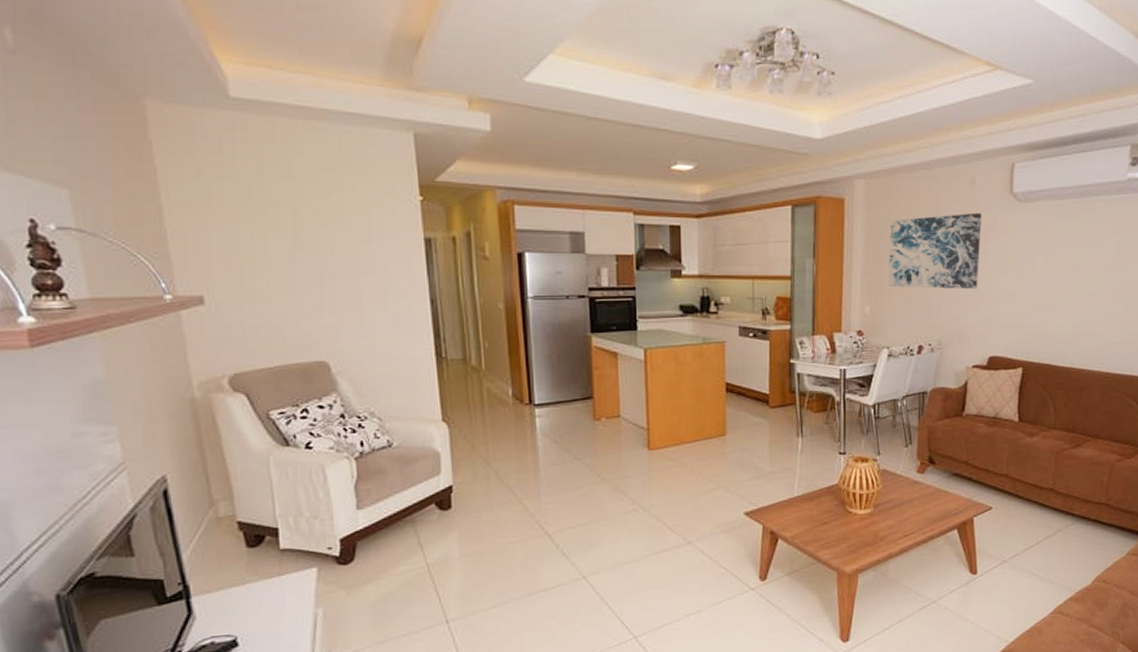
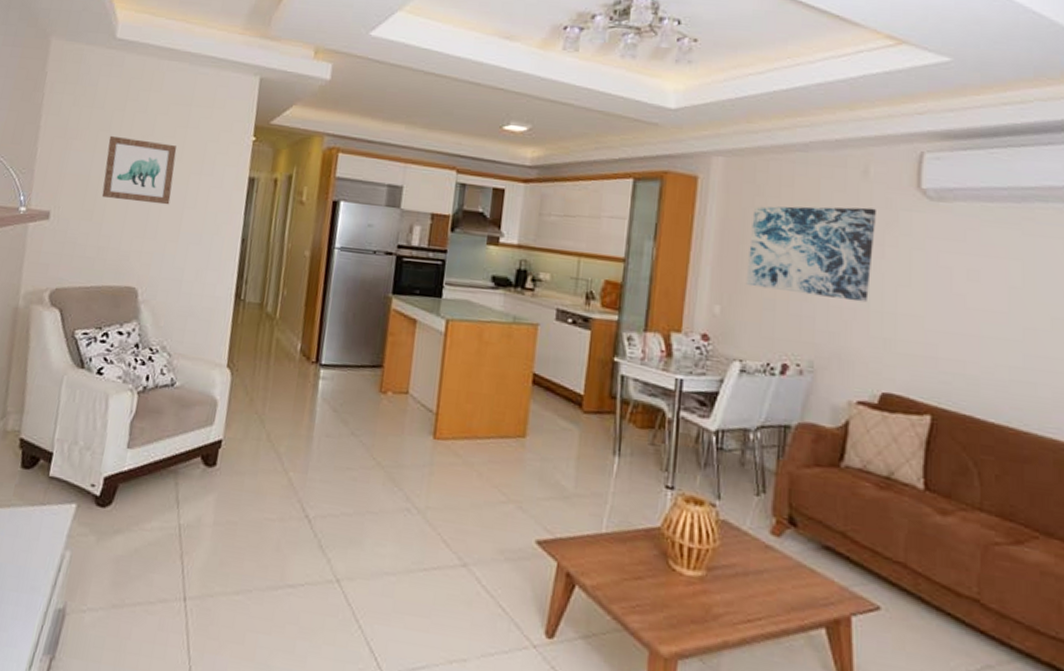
wall art: none [252,207,343,275] -> present [101,135,177,205]

